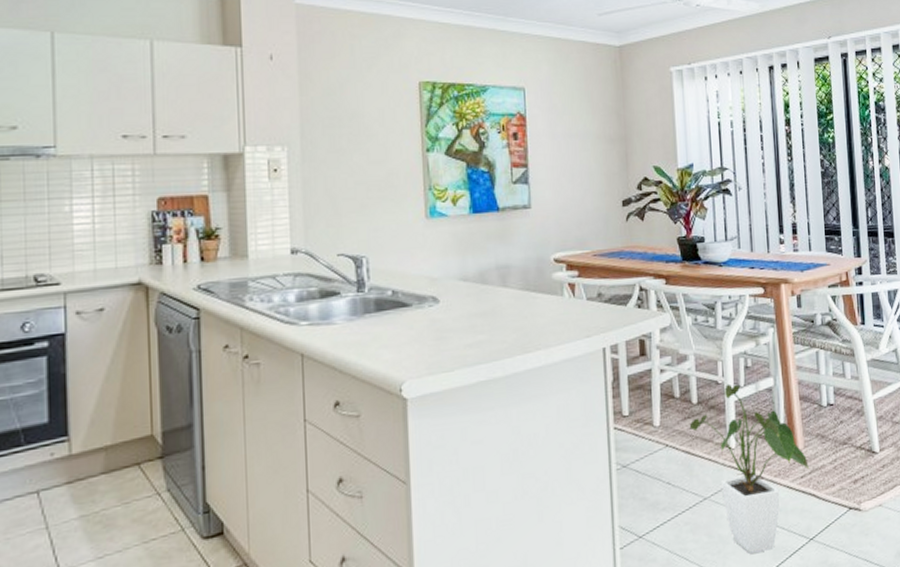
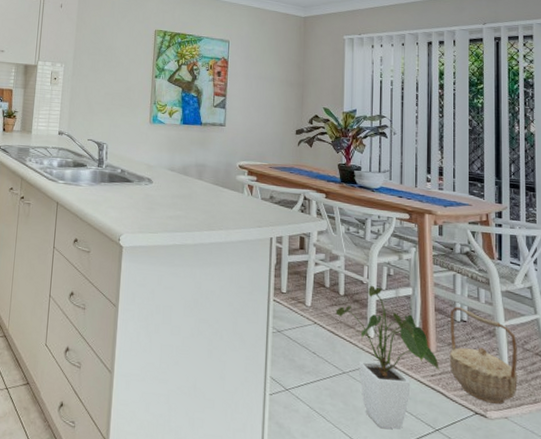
basket: none [816,388,889,494] -> present [449,306,518,404]

